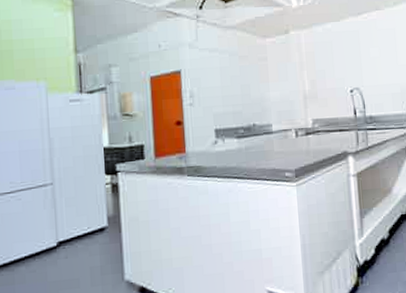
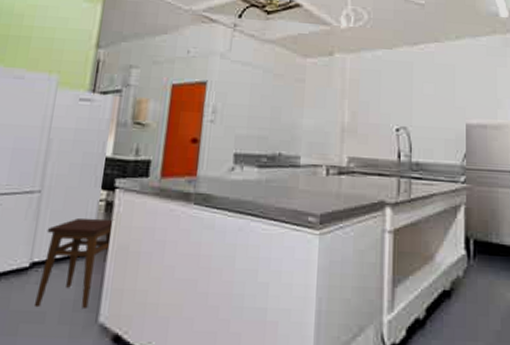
stool: none [65,197,122,276] -> present [35,217,115,308]

